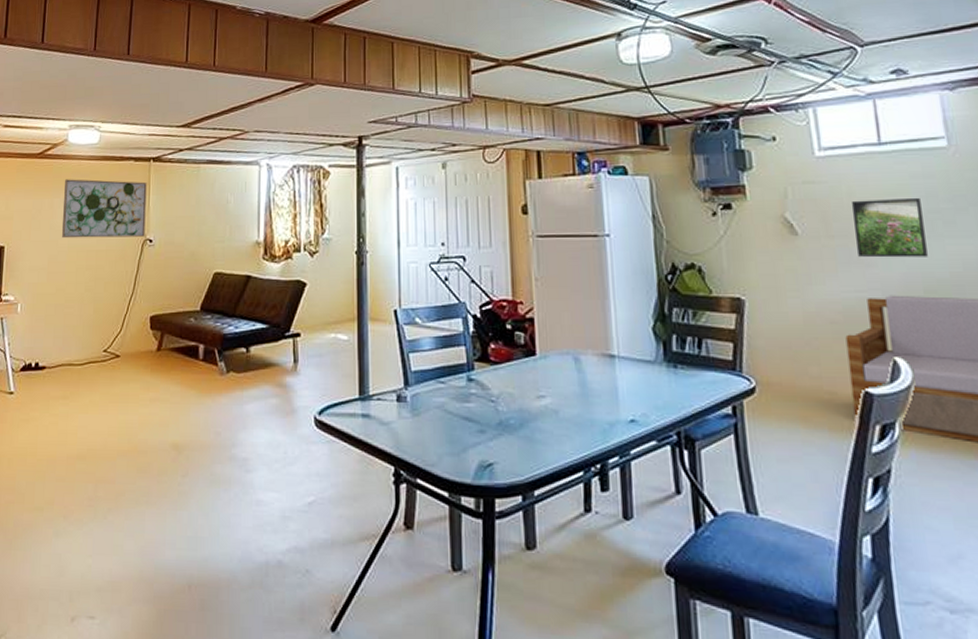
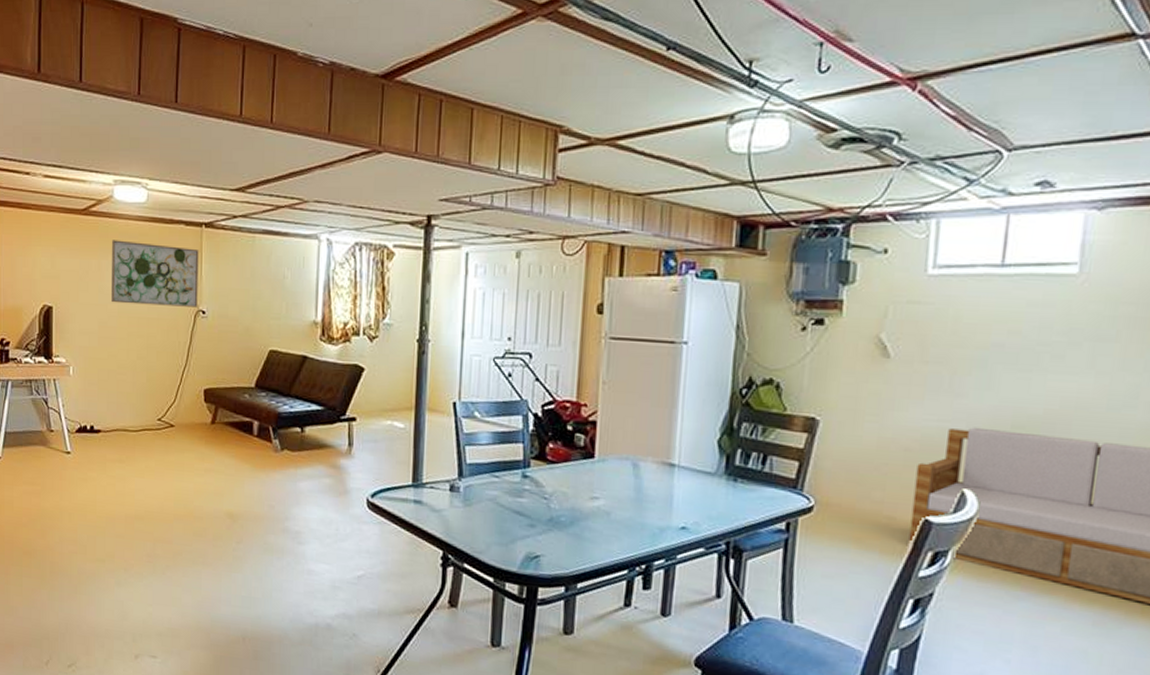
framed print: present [852,197,928,258] -> none [950,325,1032,392]

